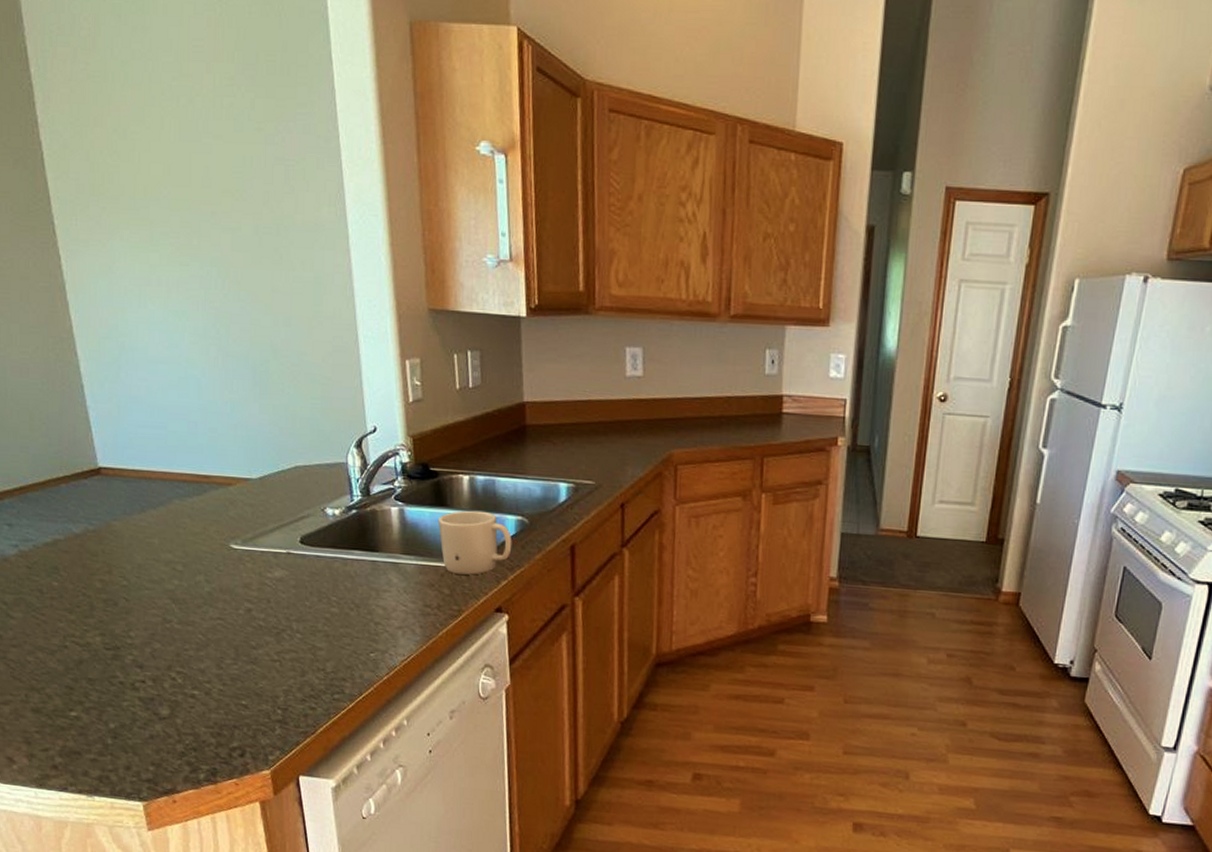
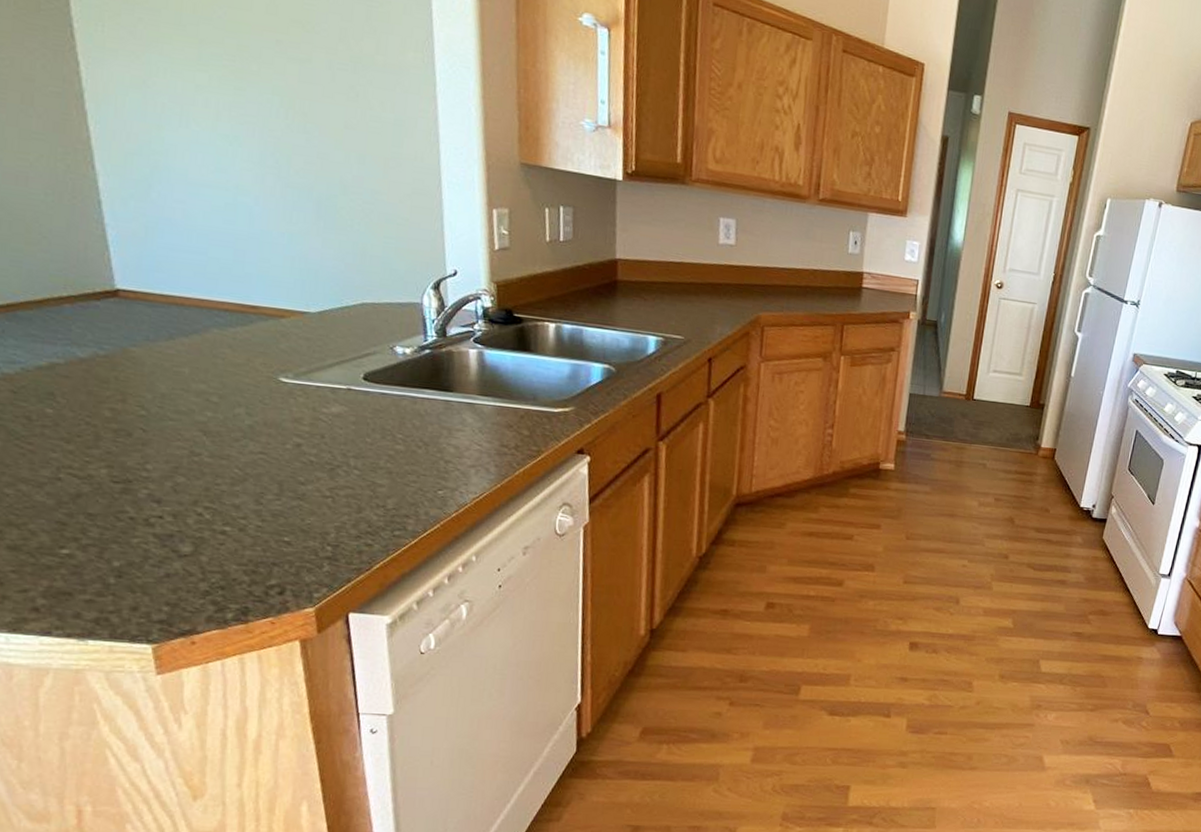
mug: present [438,510,512,575] -> none [520,356,598,418]

